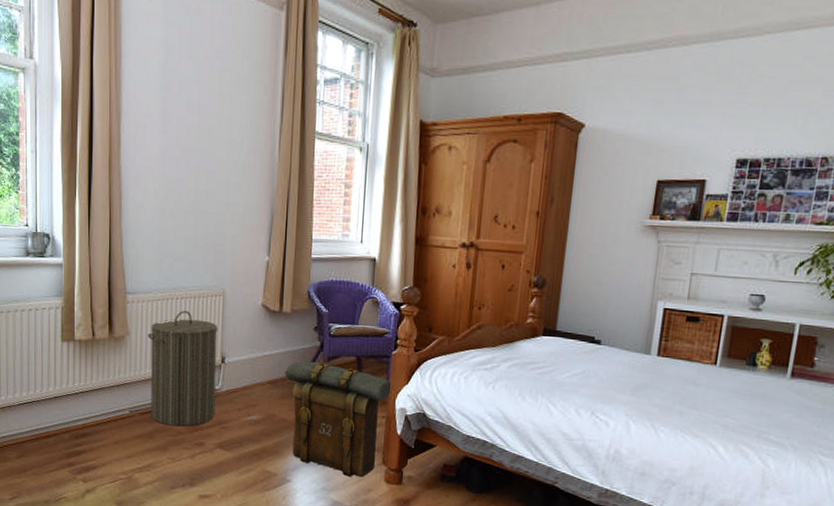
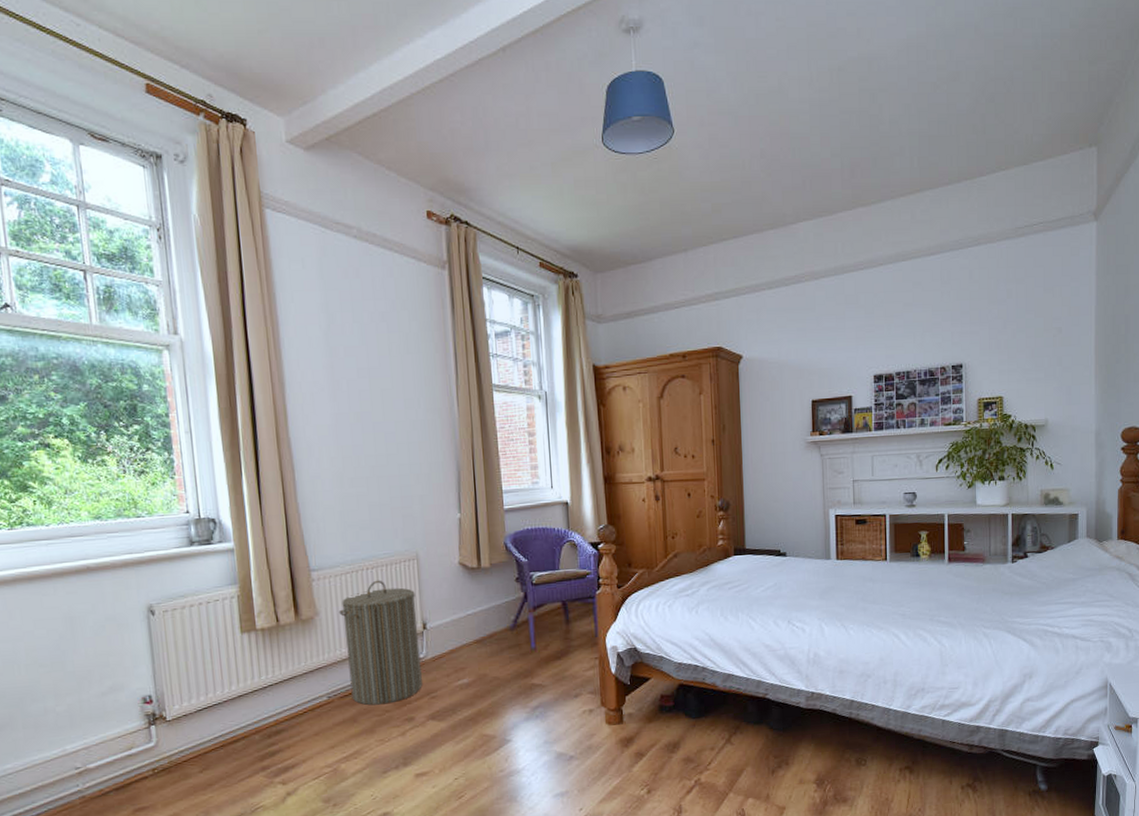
backpack: present [285,361,393,478] -> none [491,611,601,726]

